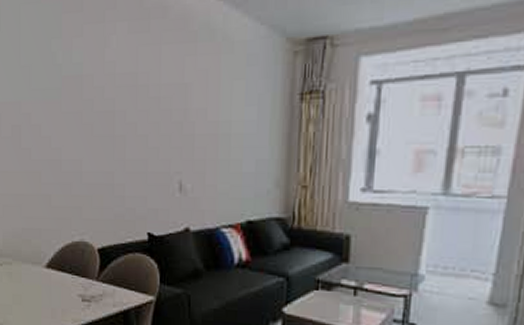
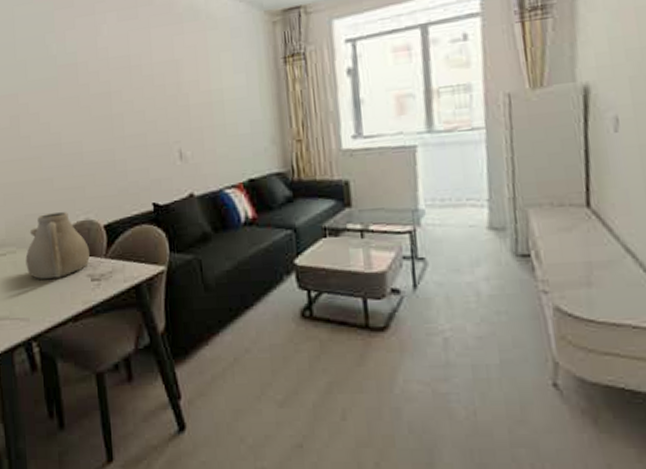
teapot: none [21,229,82,294] -> present [25,211,90,279]

